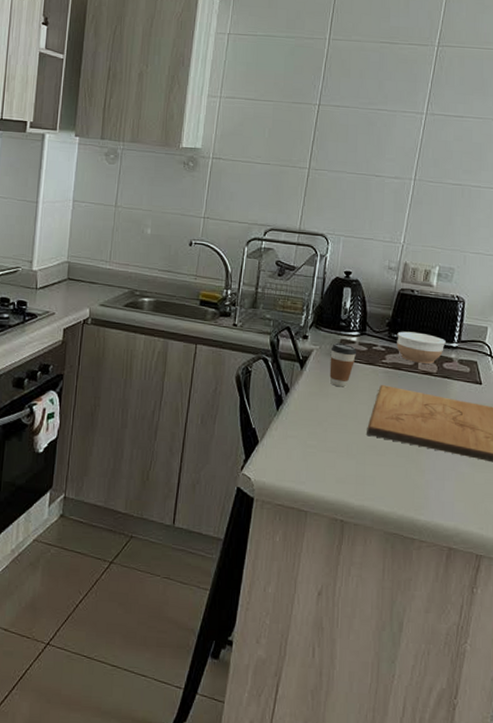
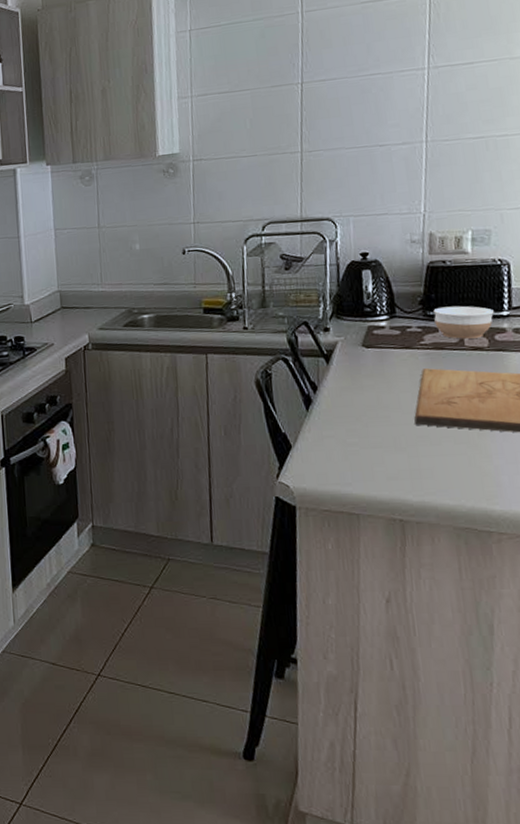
coffee cup: present [329,342,357,387] -> none [357,330,389,377]

